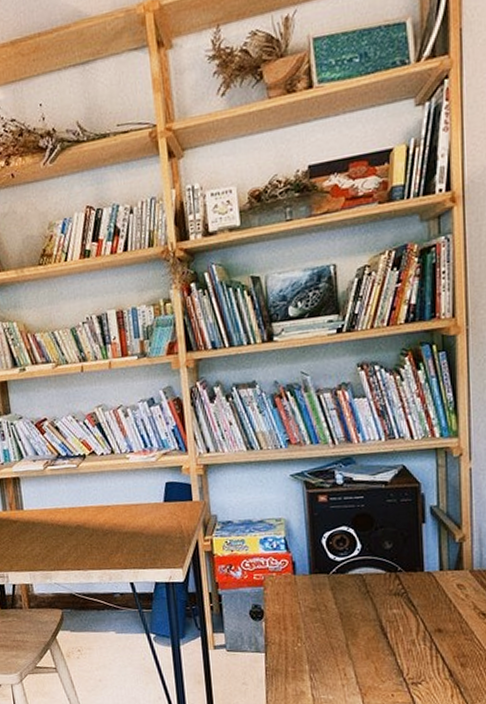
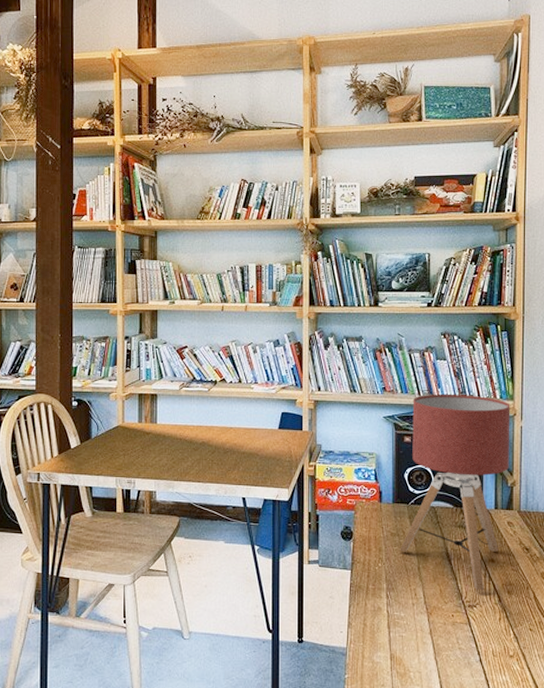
table lamp: none [321,436,456,666] -> present [399,393,510,591]

